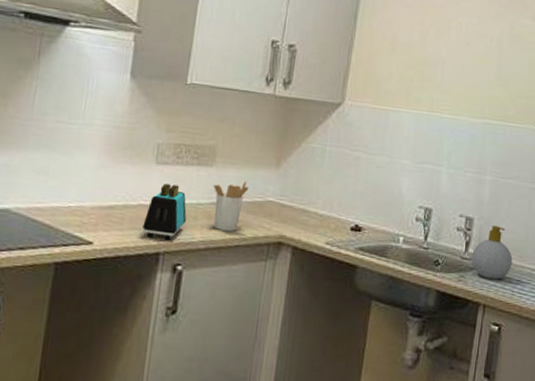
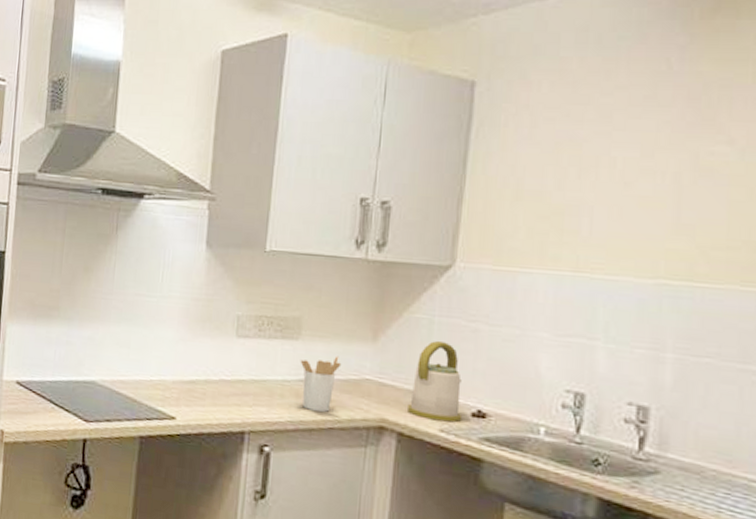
toaster: present [143,183,187,241] -> none [226,358,272,419]
kettle: none [301,166,345,236] -> present [408,340,462,423]
soap bottle: present [471,226,513,280] -> none [649,418,716,491]

